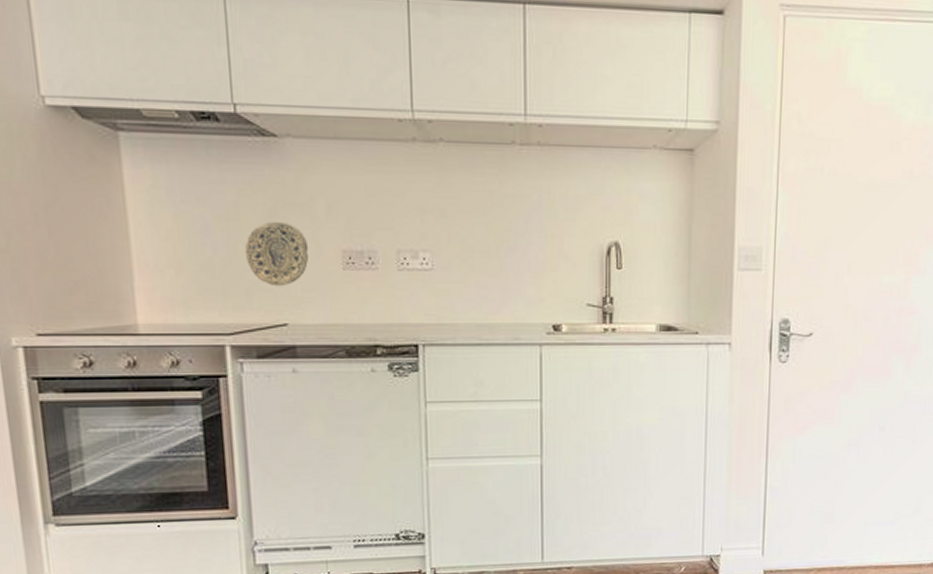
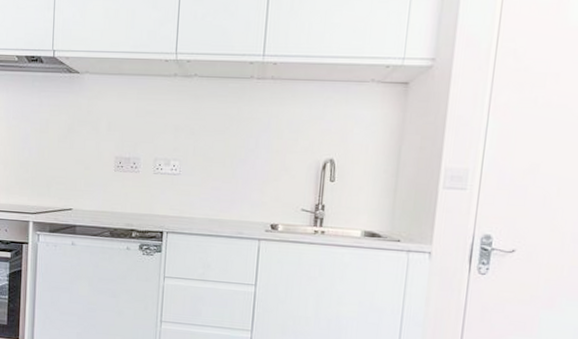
decorative plate: present [245,222,309,287] -> none [50,134,92,182]

